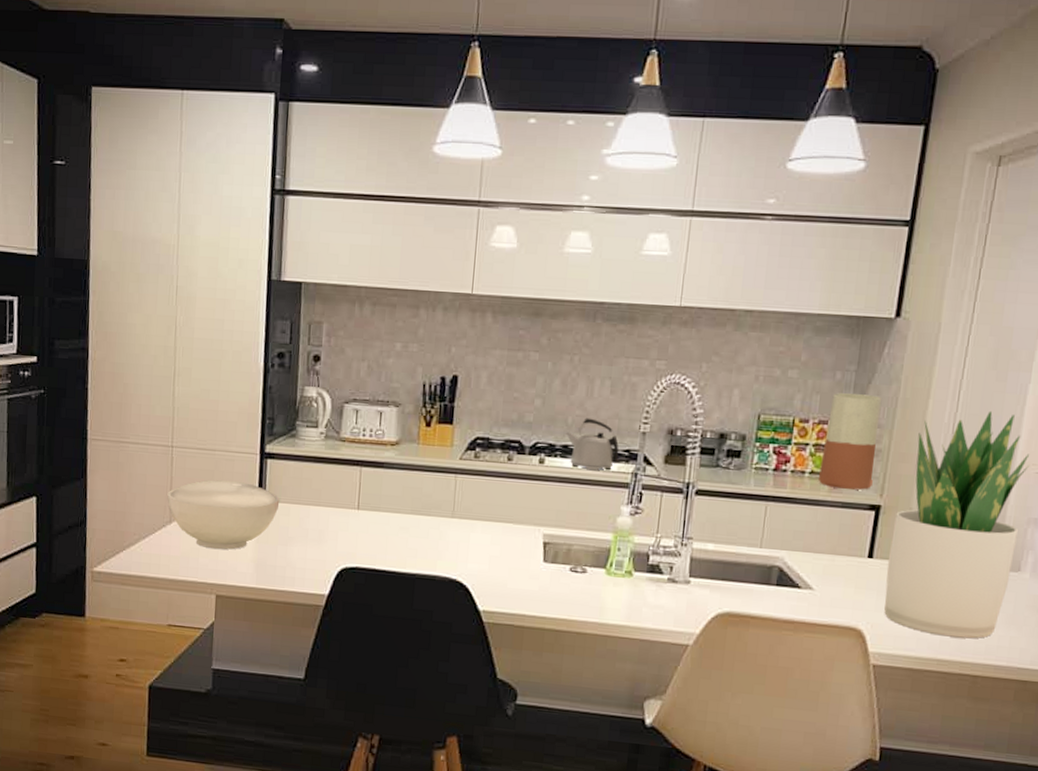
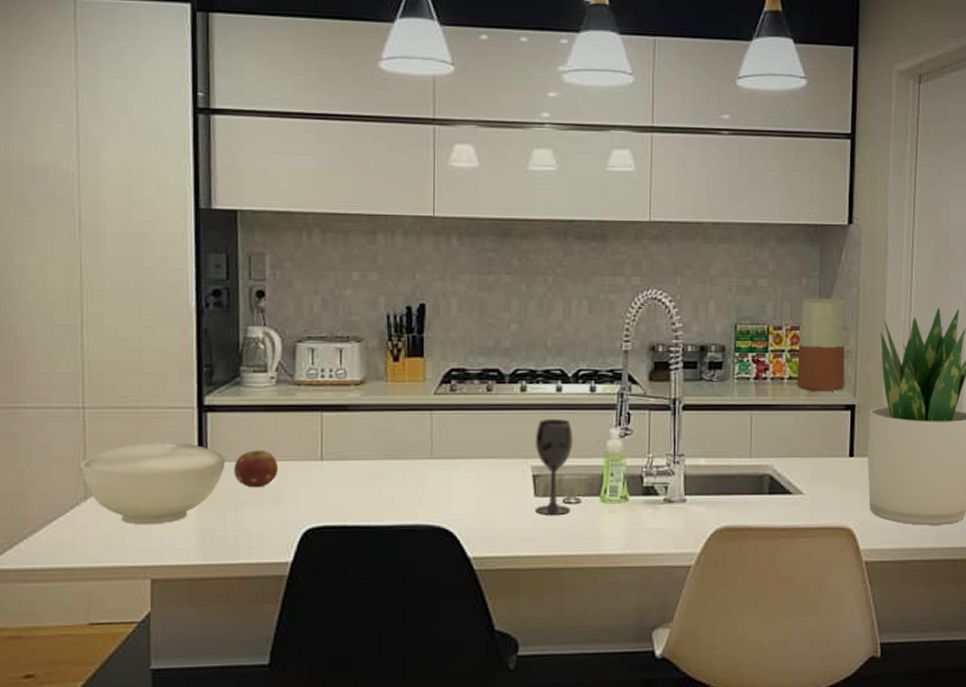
fruit: none [285,495,323,528] -> present [233,450,279,488]
wine glass: none [543,491,585,582] -> present [535,419,574,515]
kettle: present [566,418,619,471] -> none [546,340,603,394]

